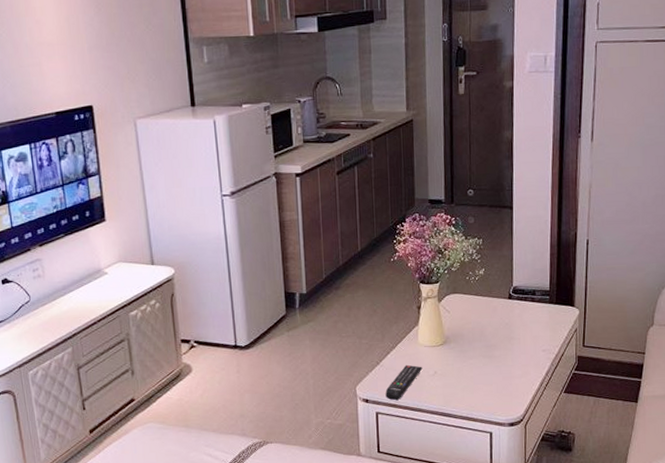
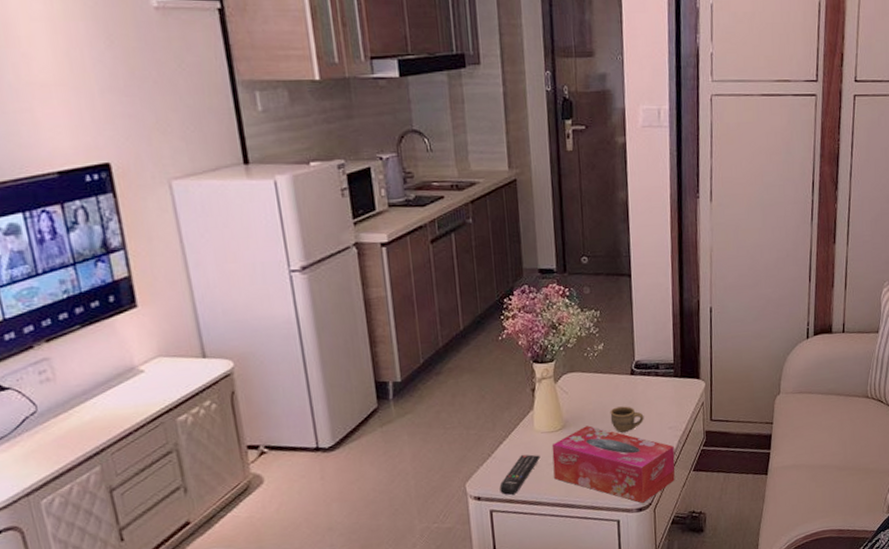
tissue box: none [433,343,547,418] -> present [551,425,675,503]
cup: none [487,327,519,352] -> present [610,406,644,433]

